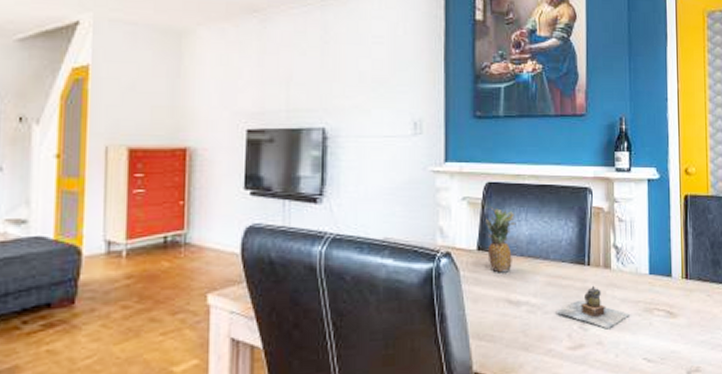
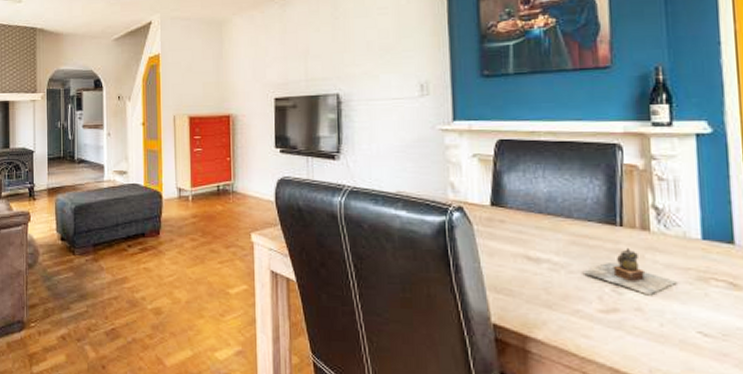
fruit: present [486,207,516,273] -> none [498,164,533,229]

